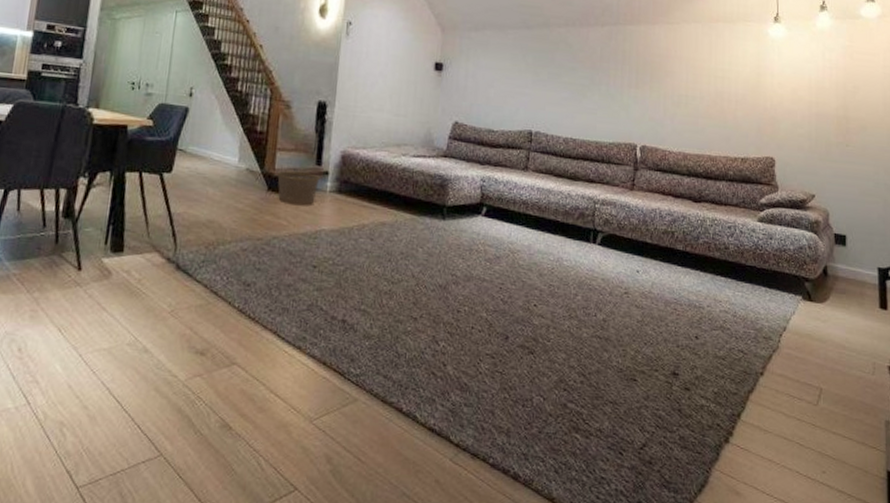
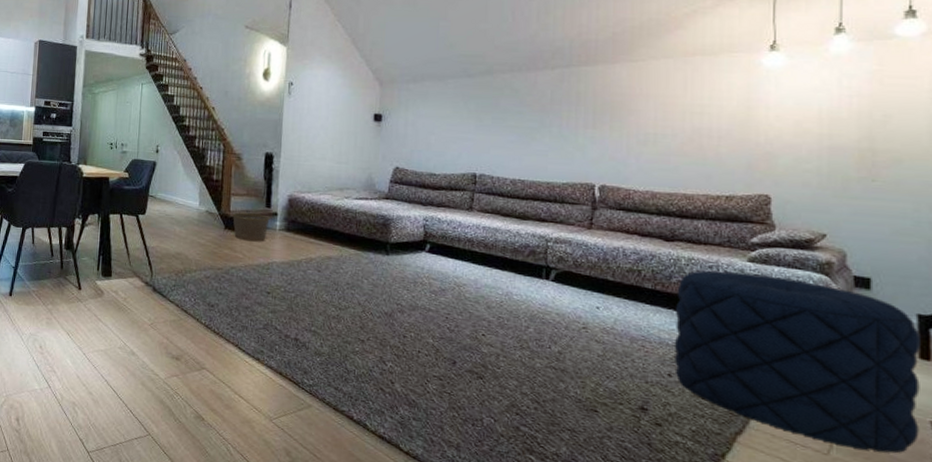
pouf: none [700,230,880,399] -> present [673,270,920,454]

